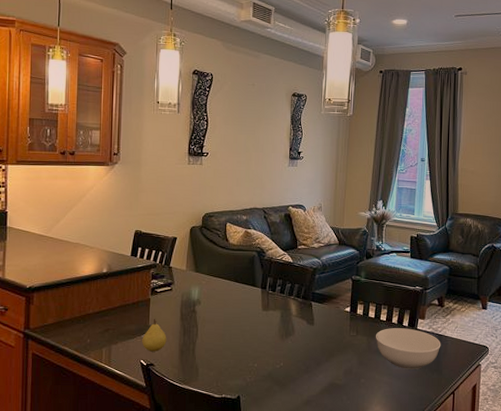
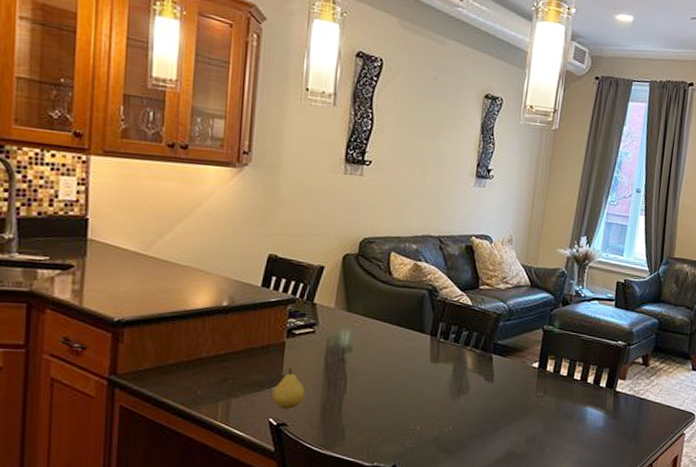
bowl: present [375,328,441,369] -> none [566,389,642,438]

